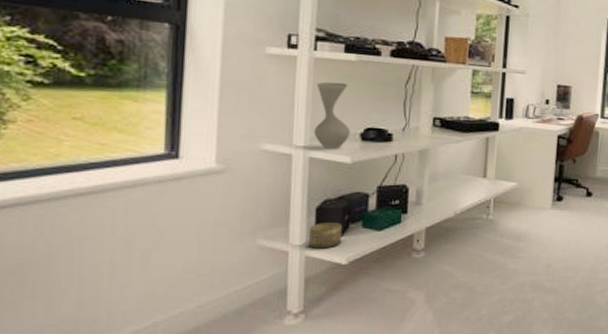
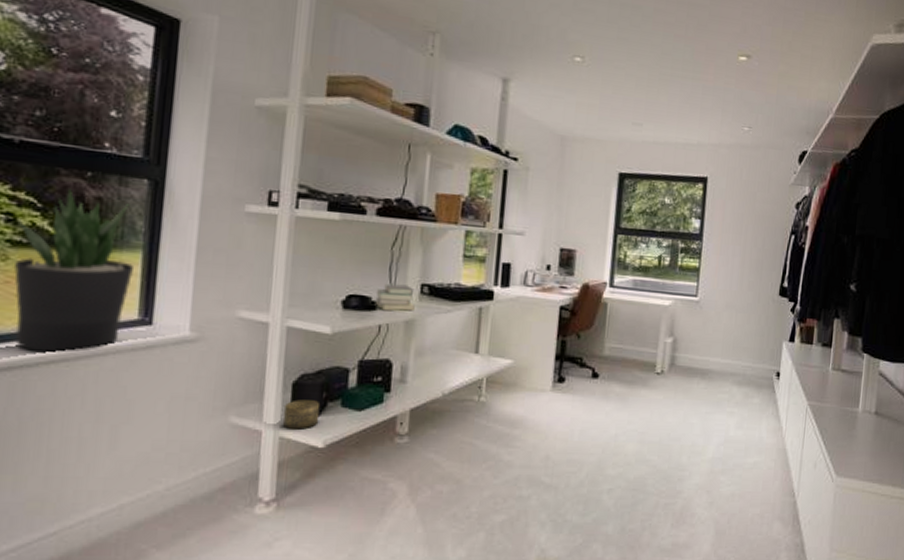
planter: none [37,32,159,187] -> present [14,189,135,354]
decorative vase: present [313,82,350,150] -> none [292,243,331,319]
books: none [391,117,428,142] -> present [376,283,415,311]

